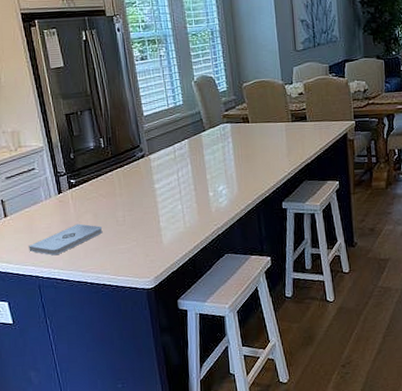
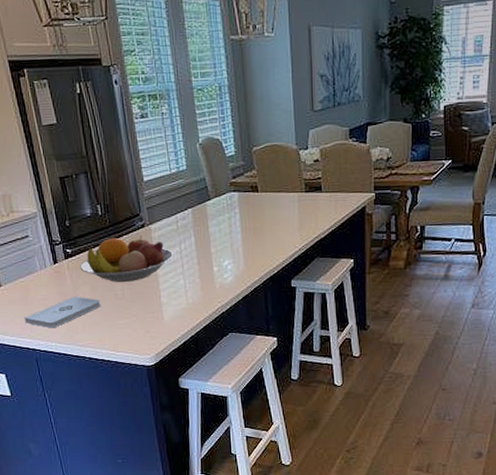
fruit bowl: none [83,164,172,209] -> present [80,235,174,282]

